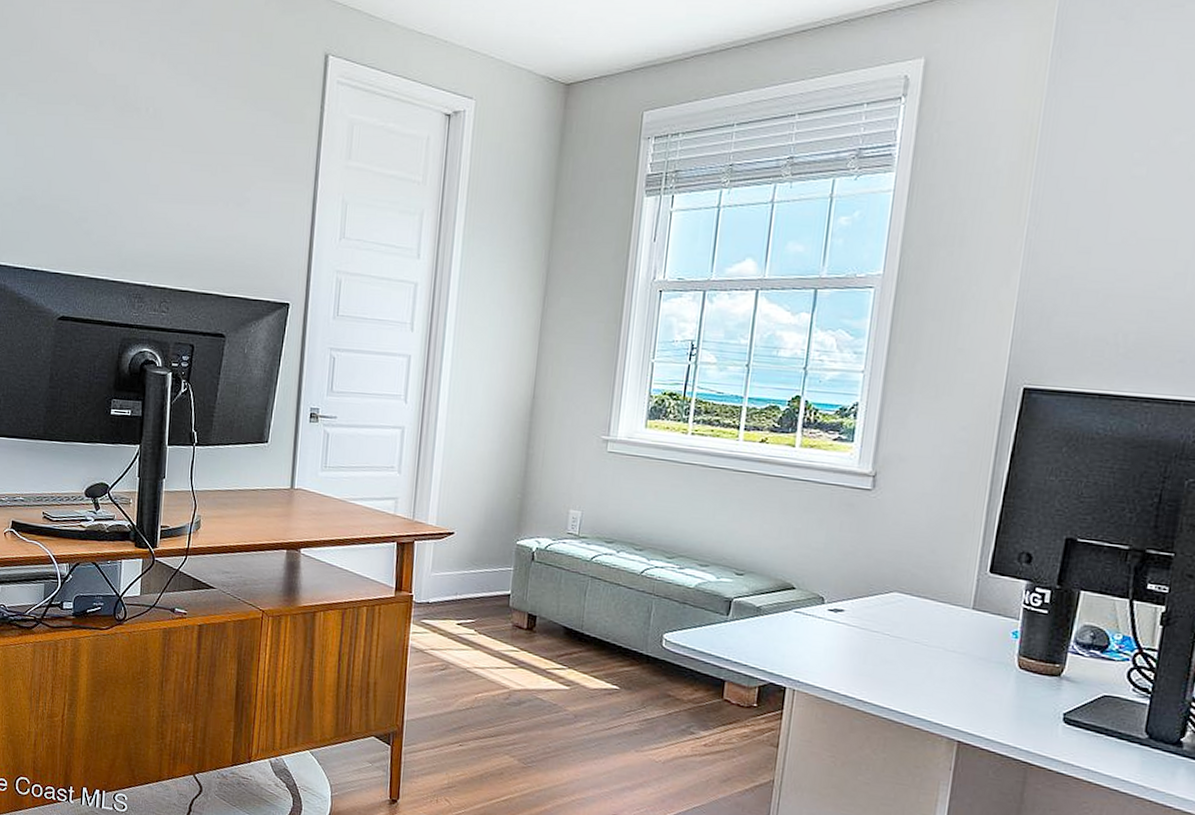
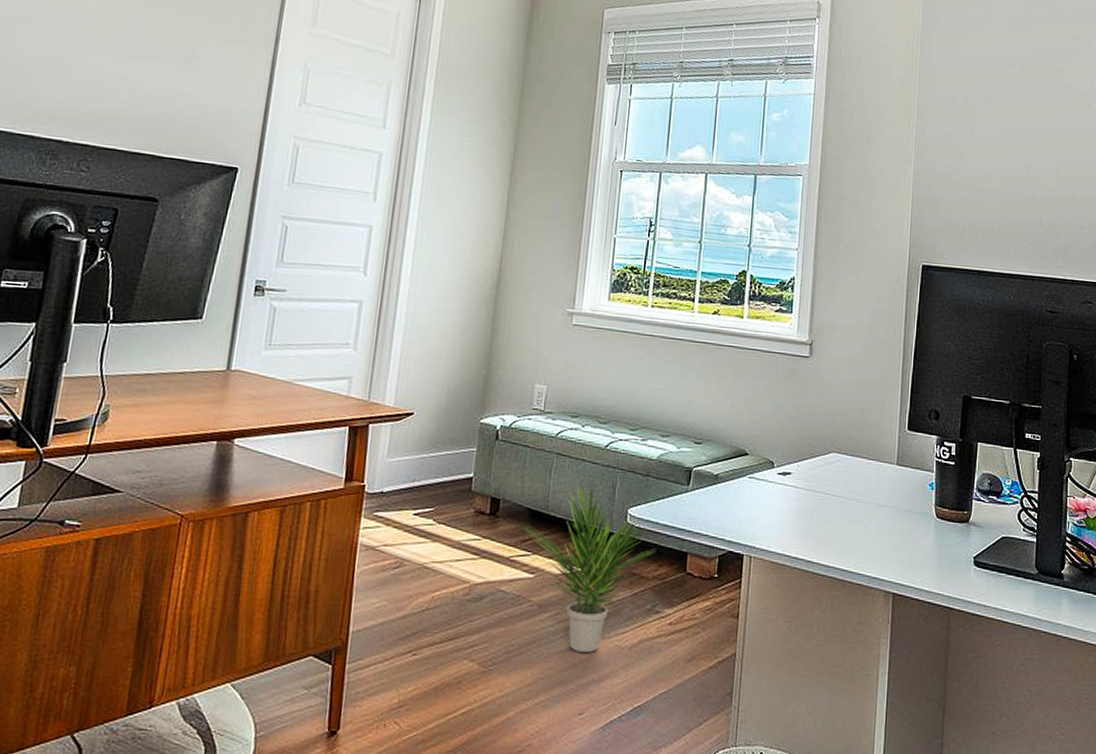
potted plant: none [558,607,695,763] -> present [522,484,658,654]

